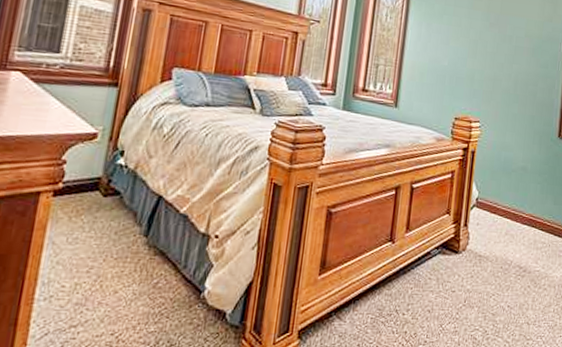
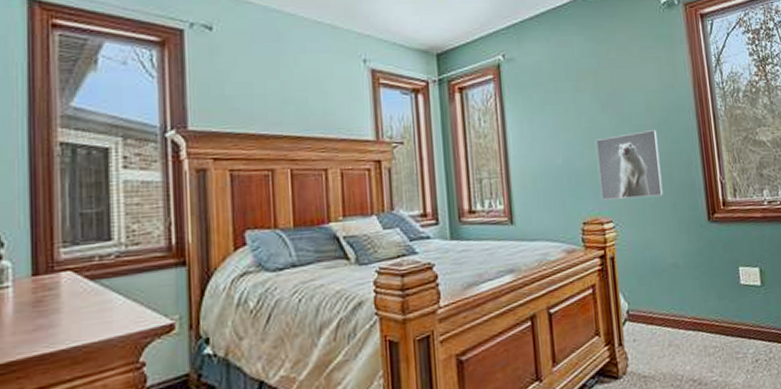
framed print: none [473,51,531,109] -> present [595,130,663,200]

